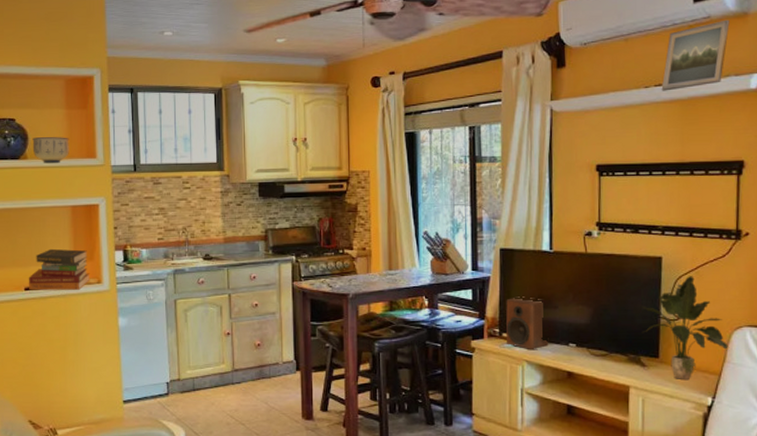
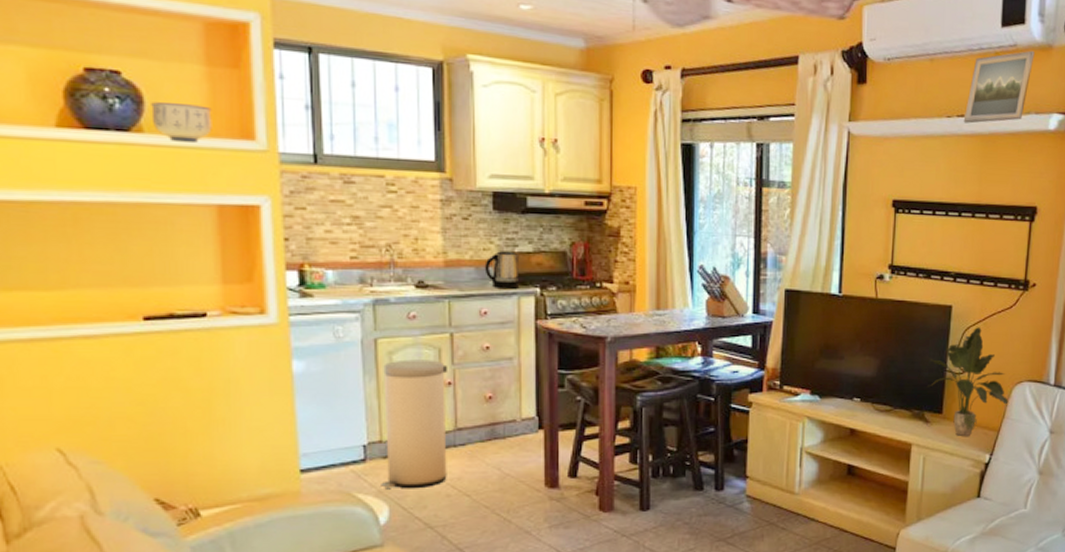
books: present [28,248,91,291] -> none [148,263,249,323]
pedal bin: none [179,315,227,417] -> present [381,359,447,488]
kettle: none [253,228,280,259] -> present [484,251,520,290]
speaker: present [506,296,549,350] -> none [786,345,833,405]

